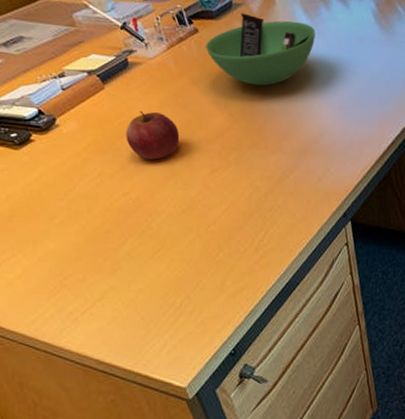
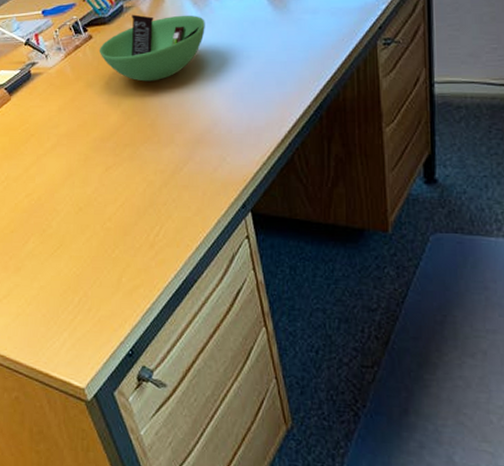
apple: present [126,110,180,160] -> none [29,116,77,161]

